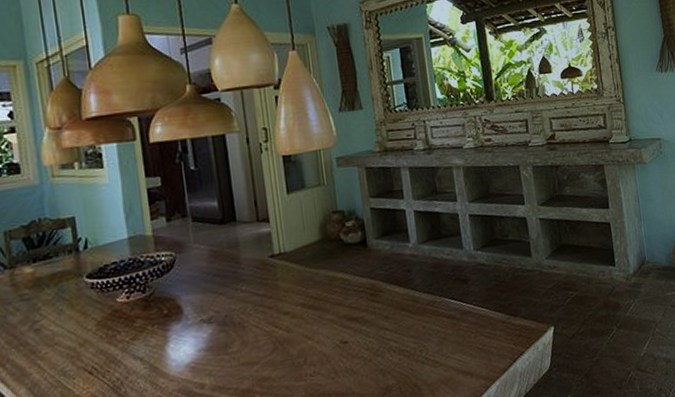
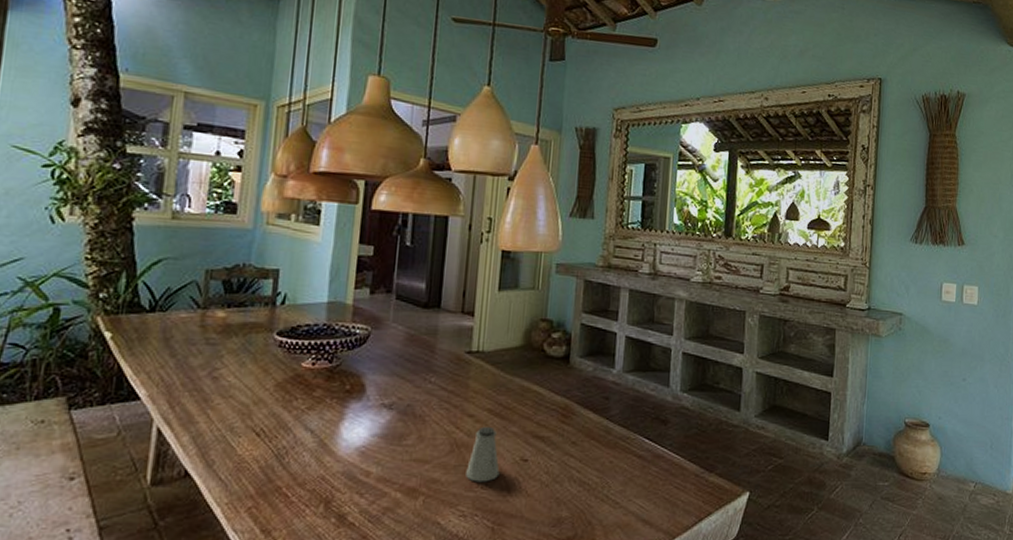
saltshaker: none [293,319,324,372] -> present [466,426,500,482]

